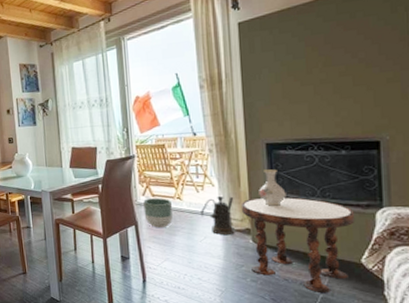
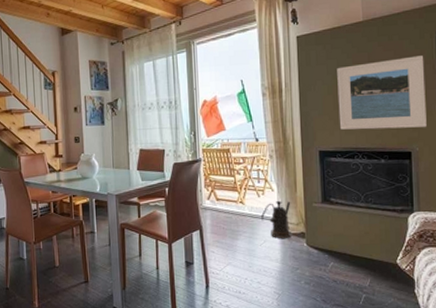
planter: present [143,198,173,228] -> none [208,202,236,232]
side table: present [242,196,356,292] -> none [298,201,392,292]
vase: present [259,169,286,207] -> none [312,175,336,212]
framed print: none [286,32,400,120] -> present [337,56,427,130]

